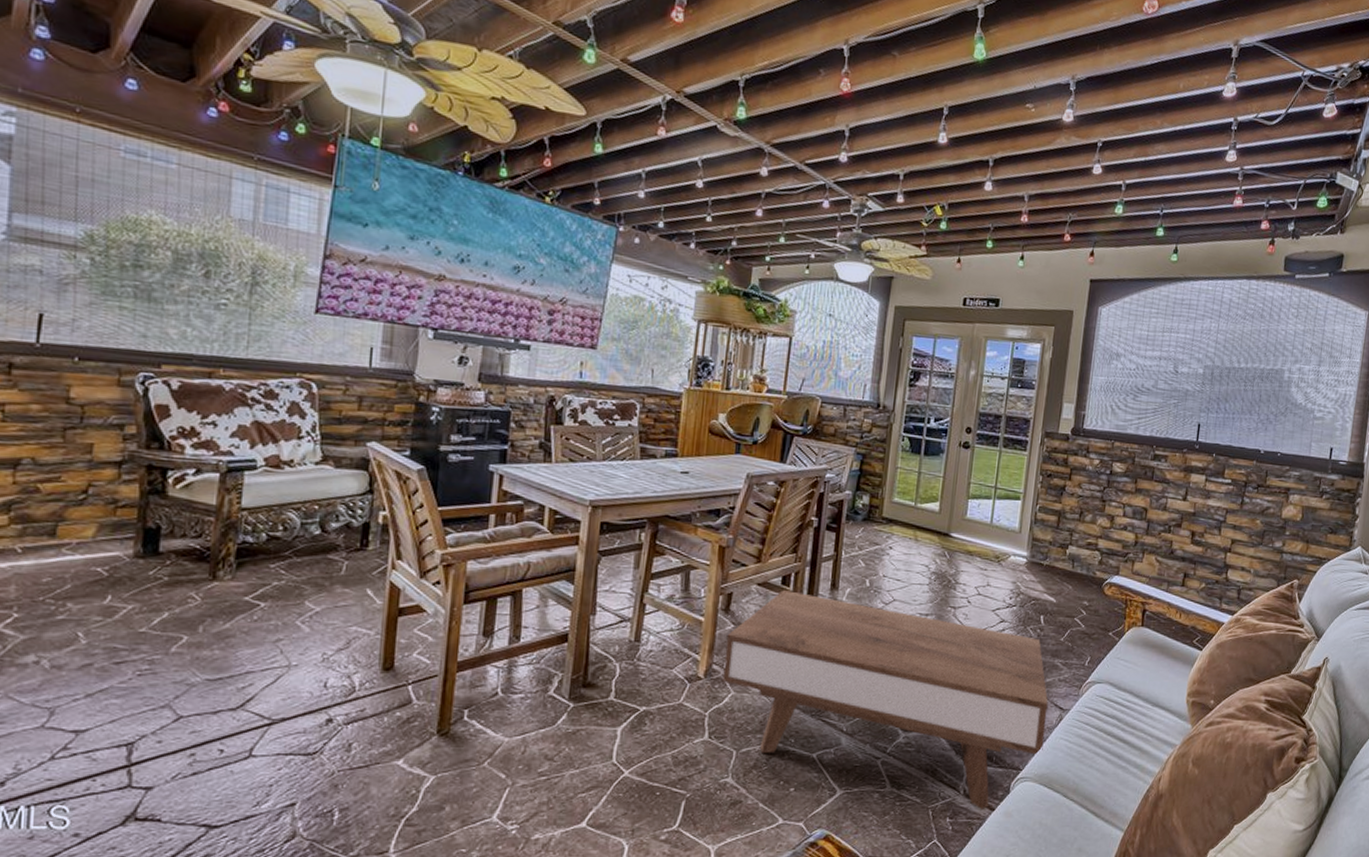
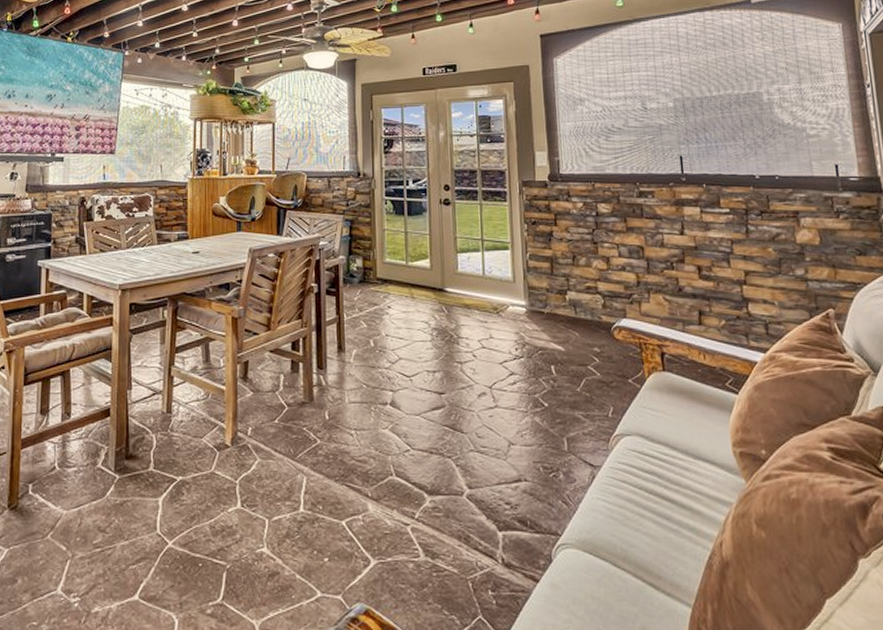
coffee table: present [722,590,1049,810] -> none [247,356,580,582]

